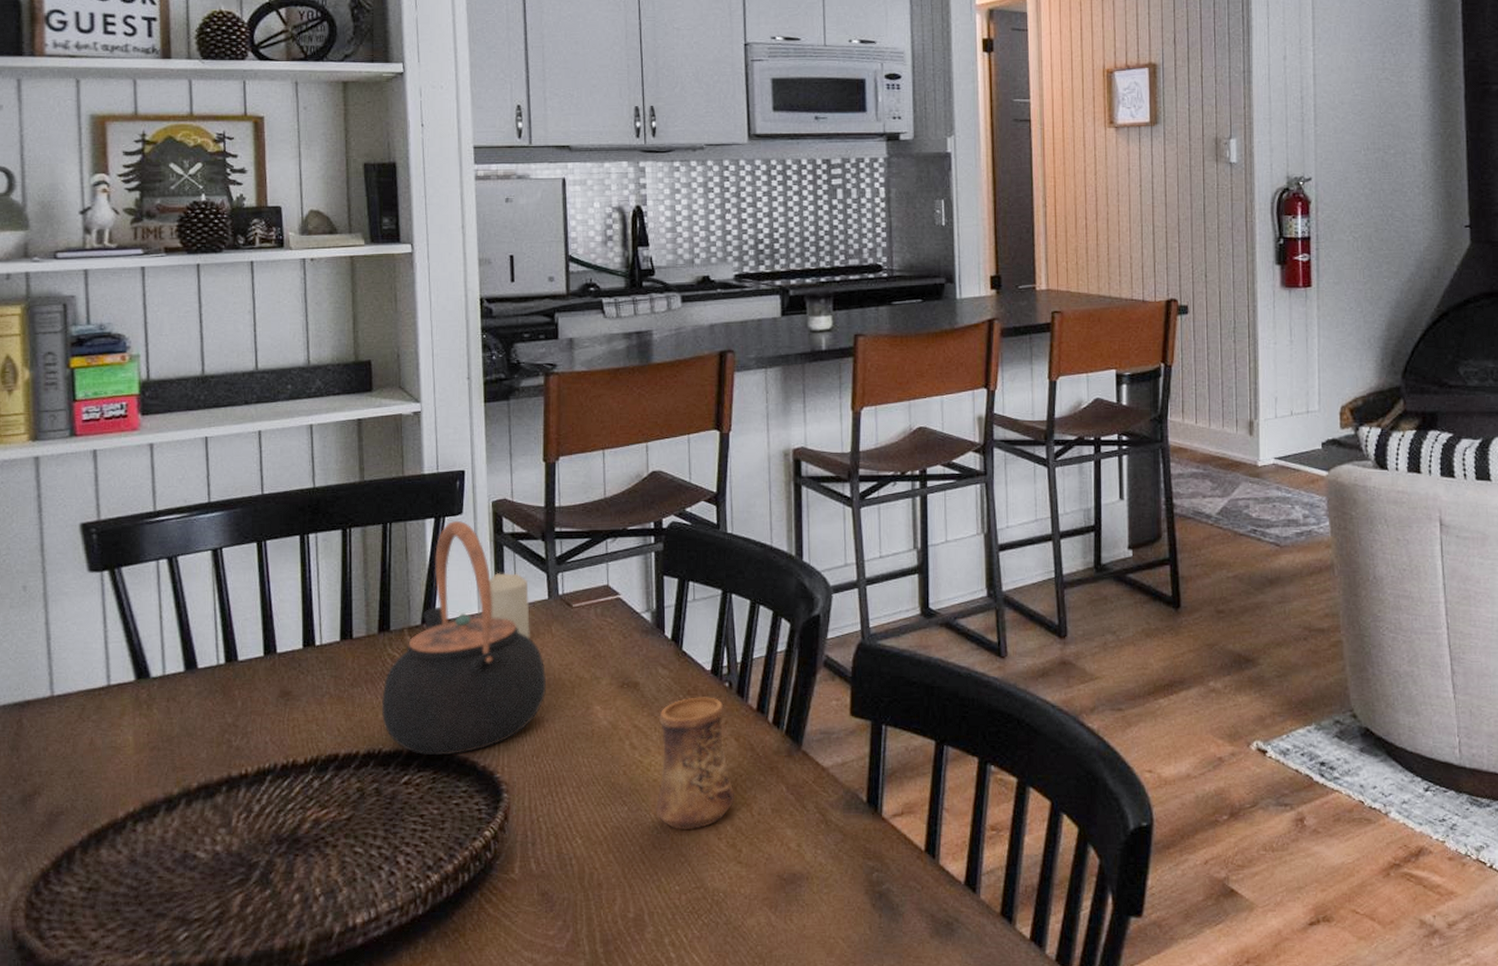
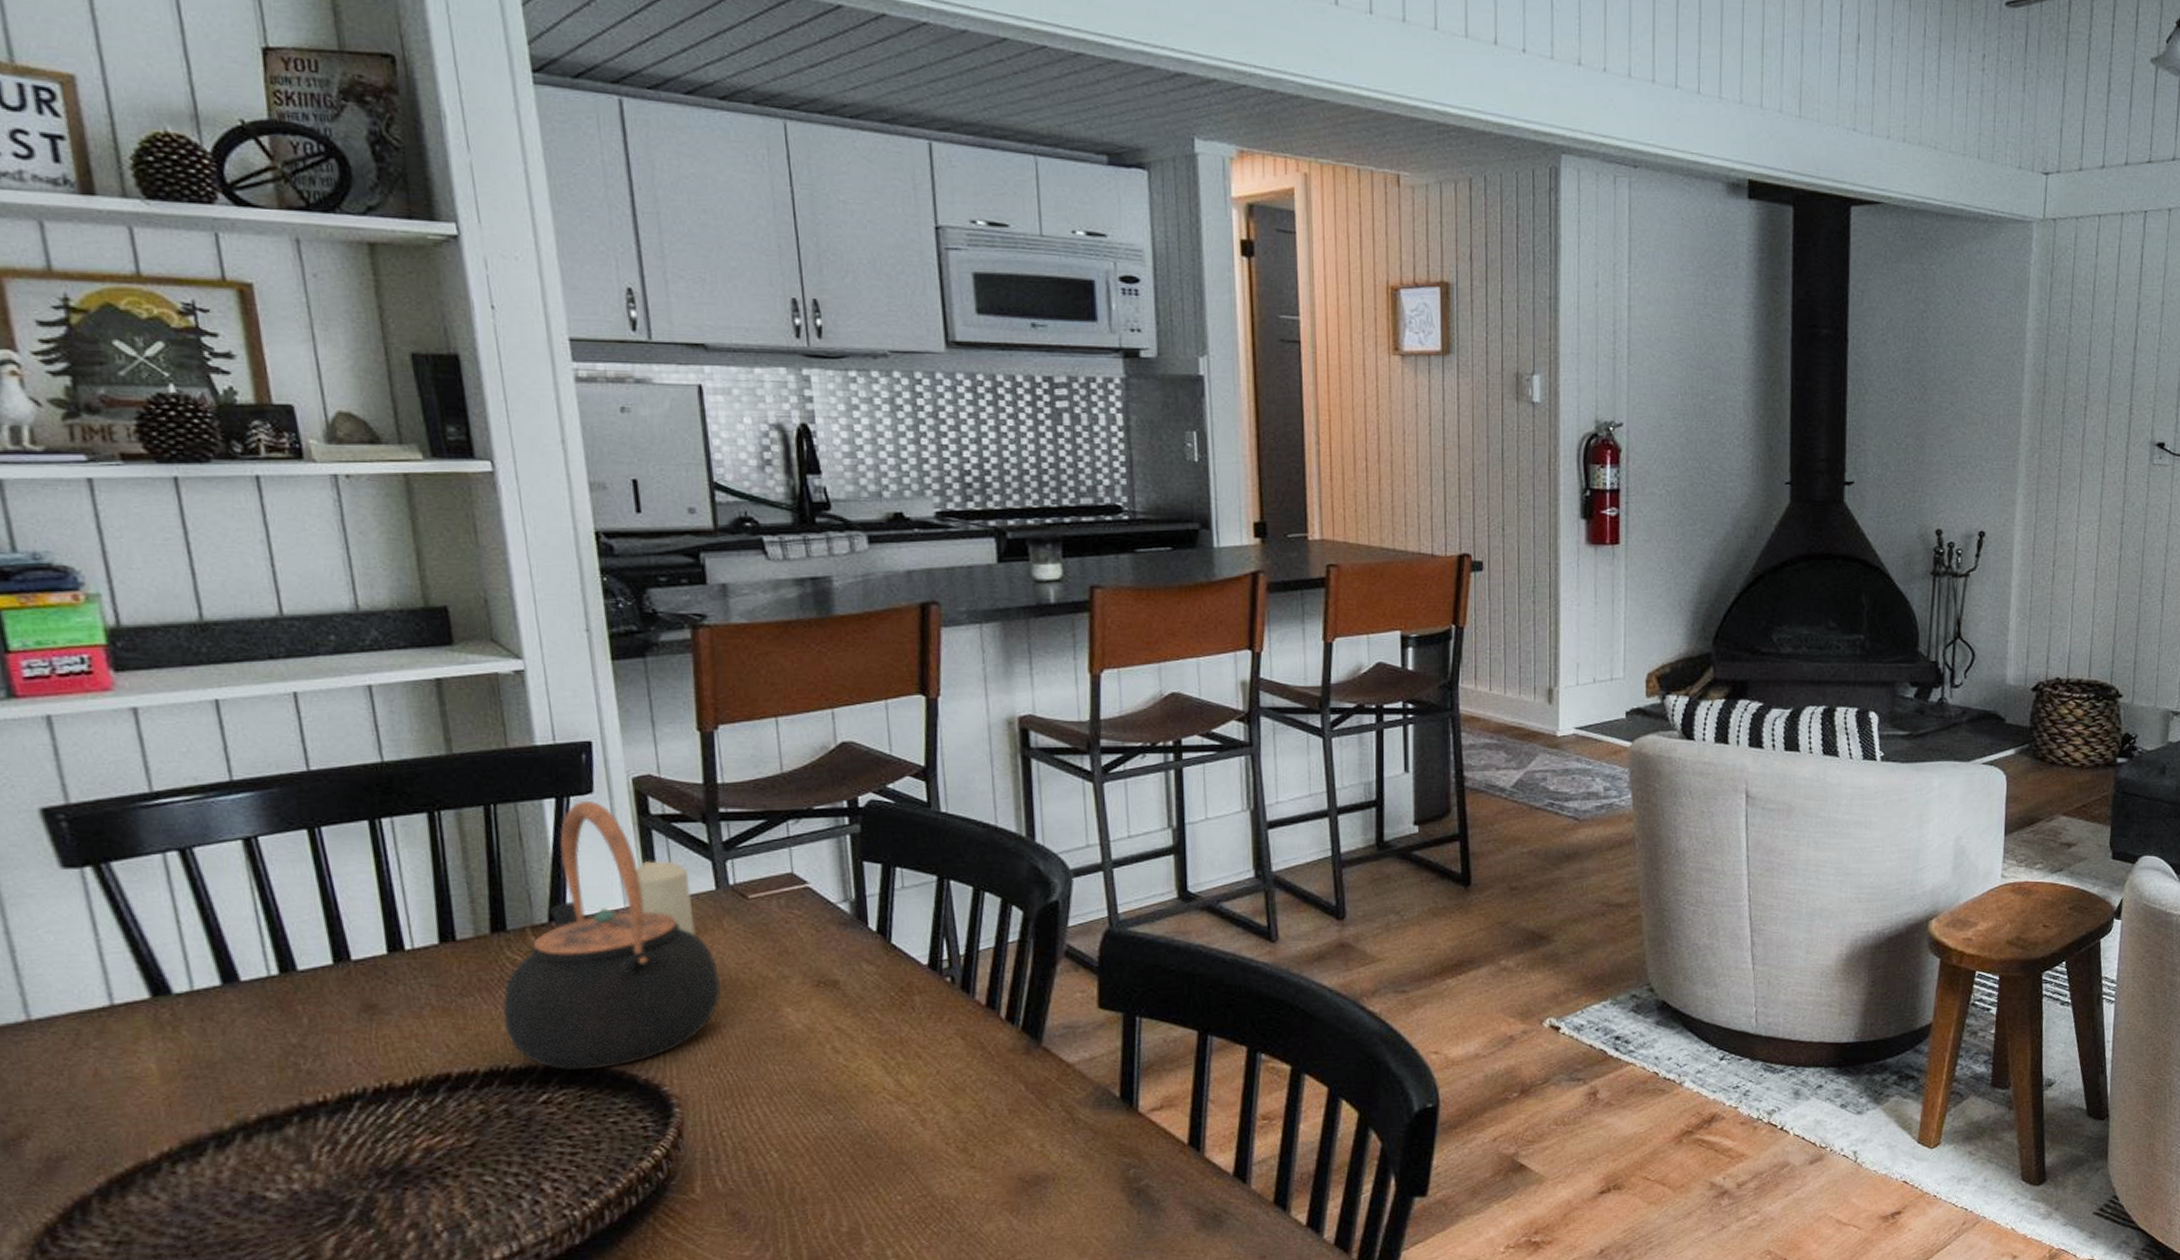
cup: present [655,697,735,830] -> none [865,993,965,1138]

